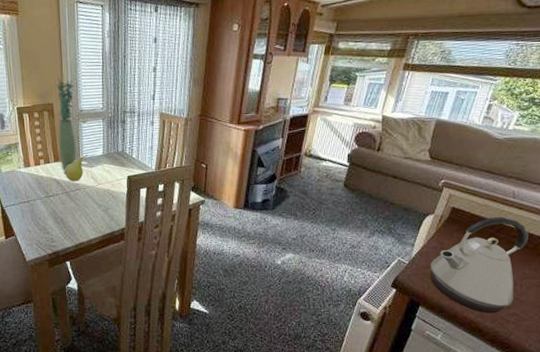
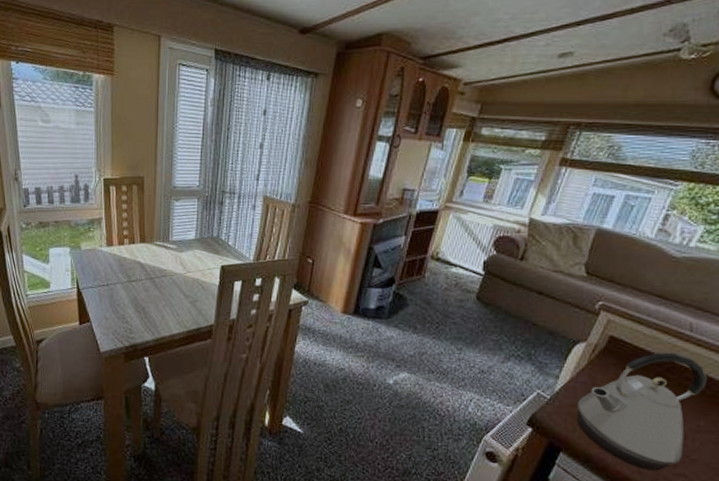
vase: present [56,78,77,174] -> none [146,148,169,258]
fruit: present [65,154,88,182] -> none [152,236,178,267]

